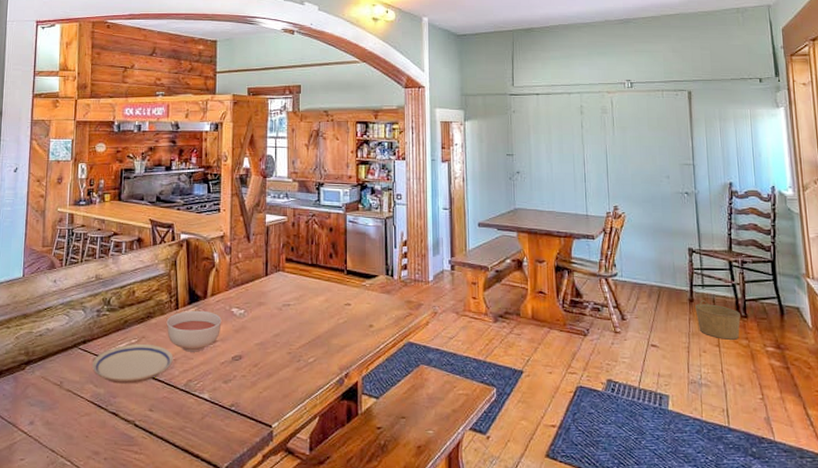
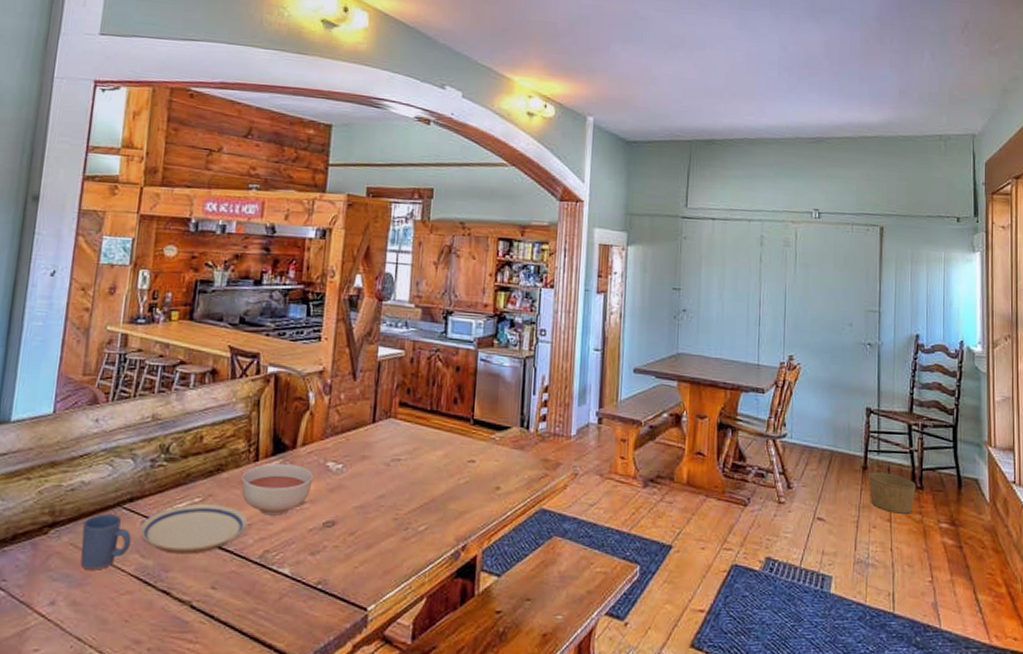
mug: none [49,353,87,397] -> present [80,514,132,570]

